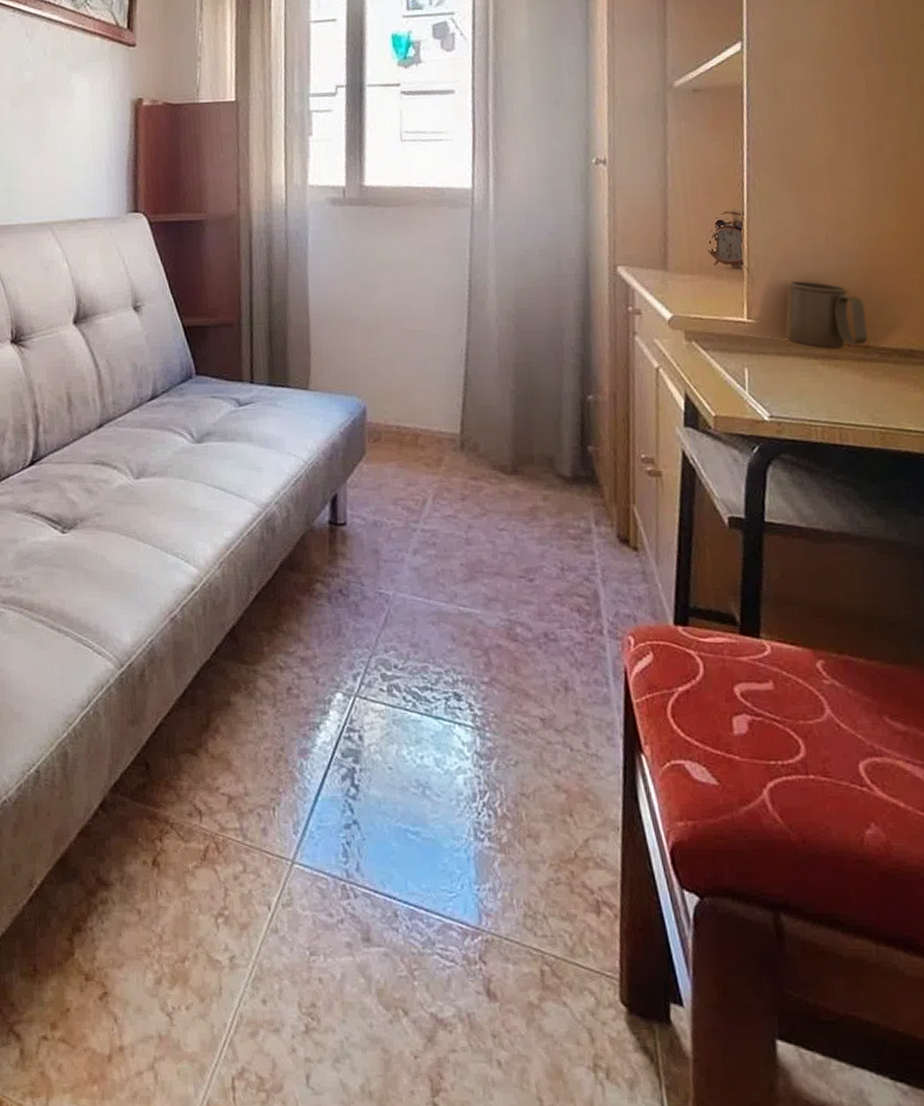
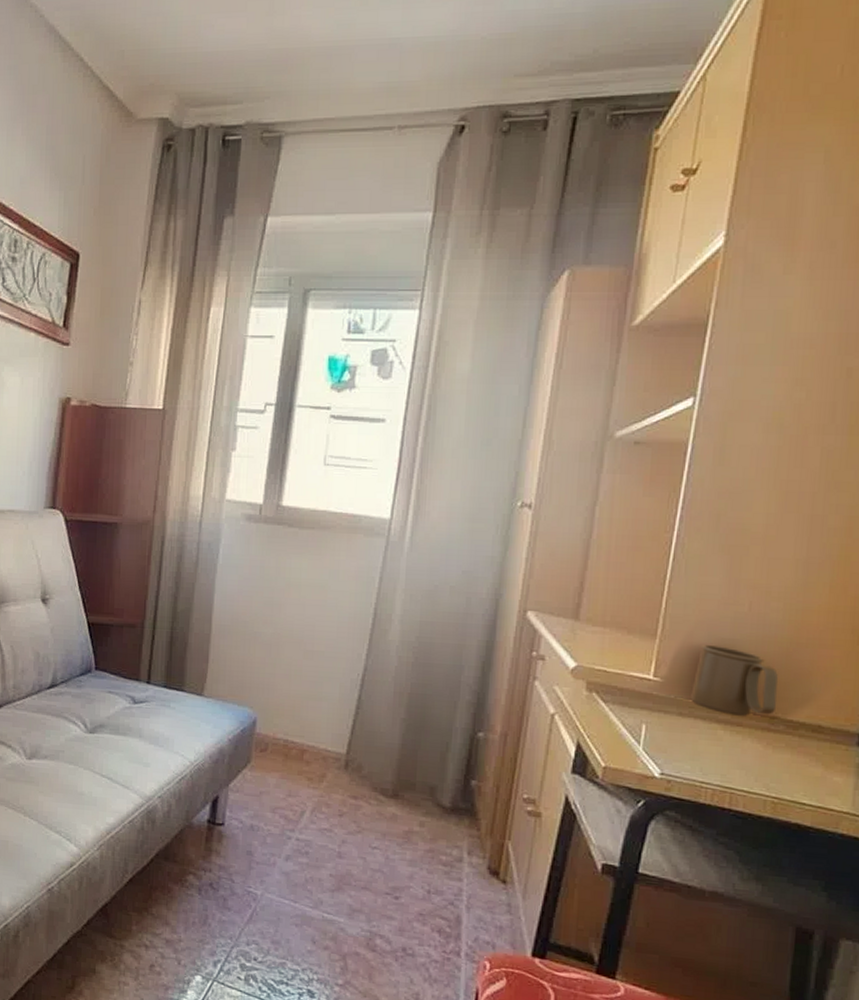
alarm clock: present [706,211,746,268] -> none [623,568,667,626]

